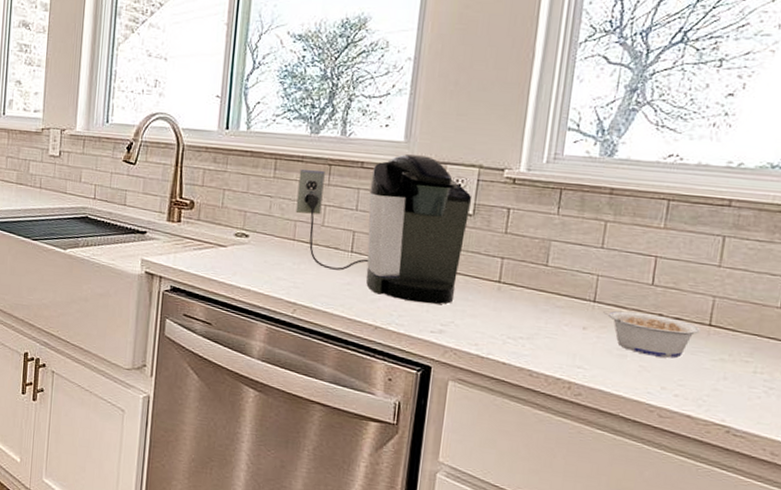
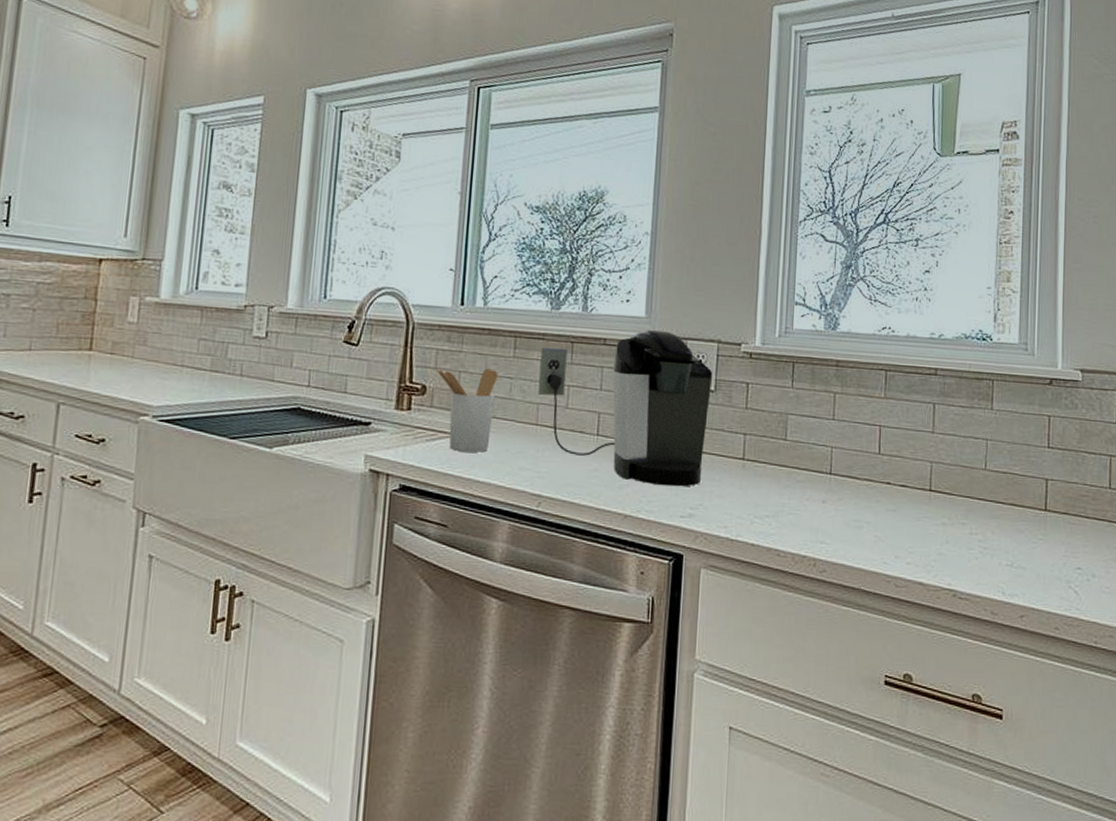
utensil holder: none [202,187,259,262] -> present [435,368,498,453]
legume: present [603,310,701,358] -> none [839,481,923,526]

